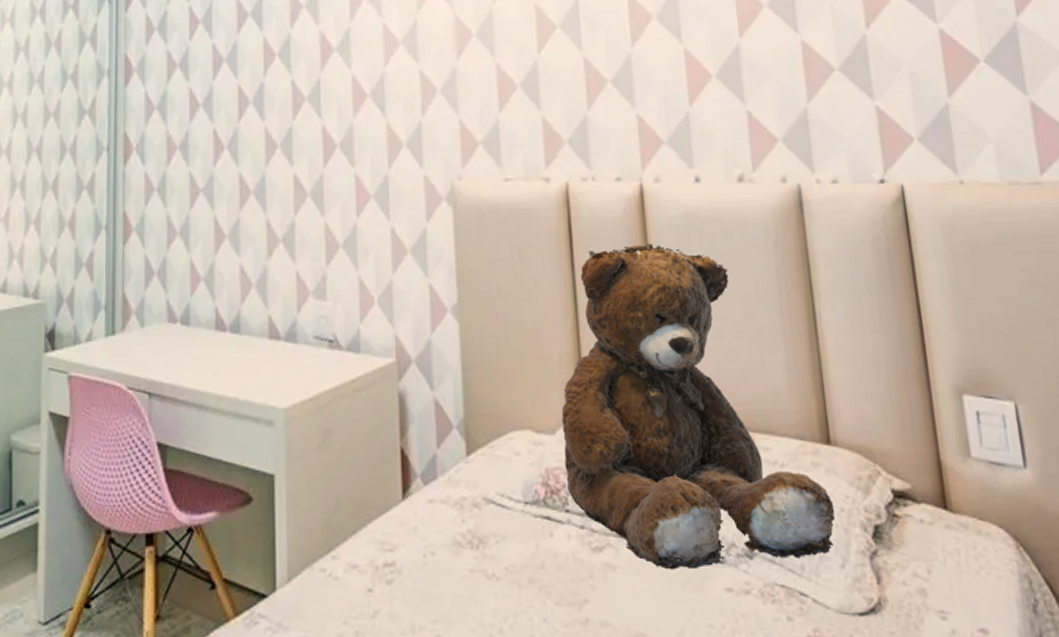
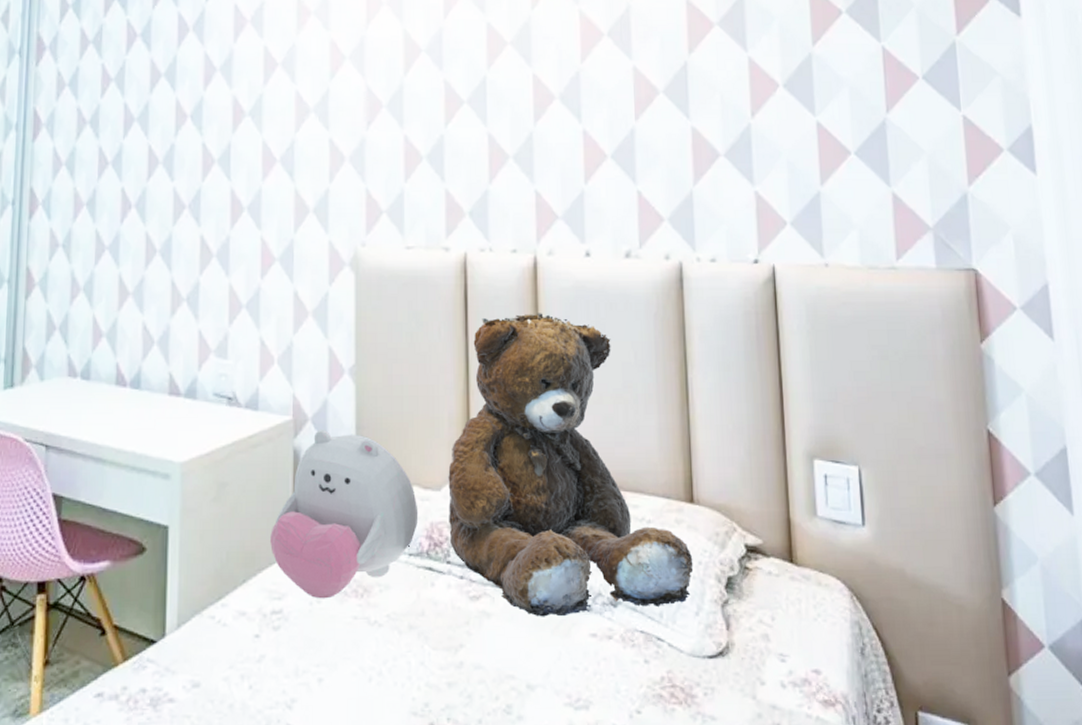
plush toy: none [379,372,533,551] -> present [270,430,419,599]

